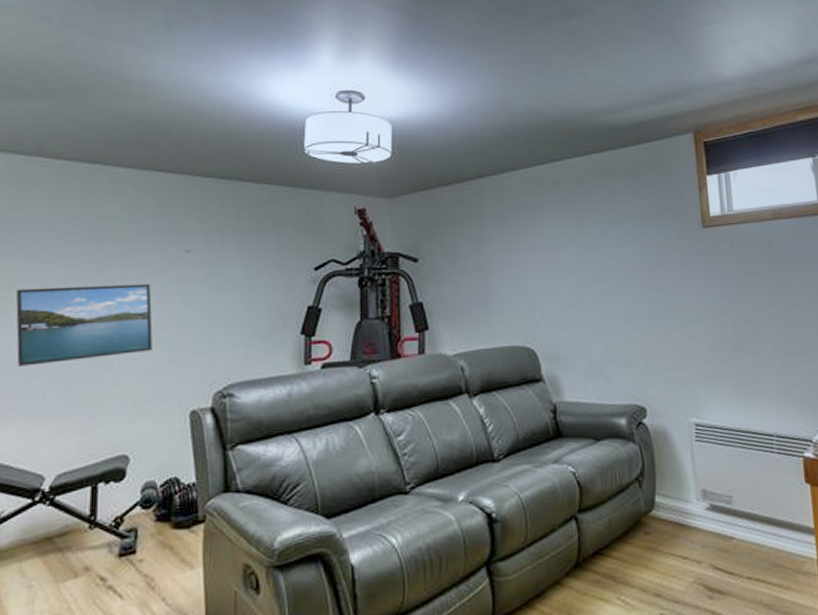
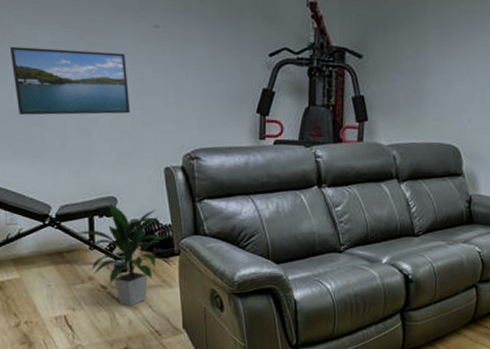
indoor plant: none [72,463,193,603] -> present [75,202,171,306]

